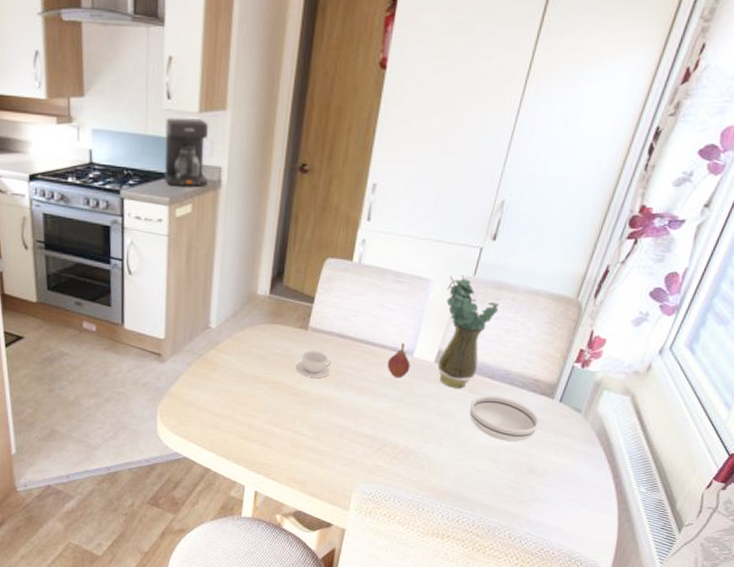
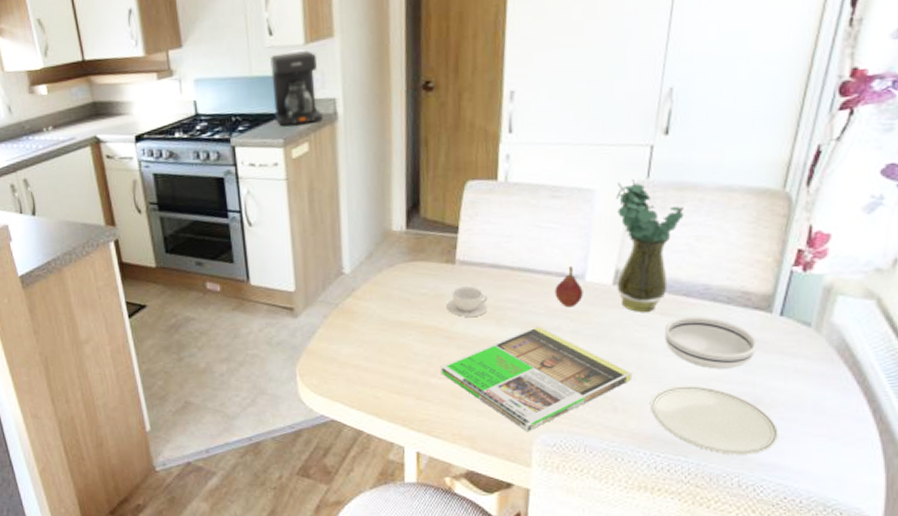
magazine: none [284,390,440,481] -> present [440,325,633,433]
plate: none [450,452,545,513] -> present [650,386,778,455]

